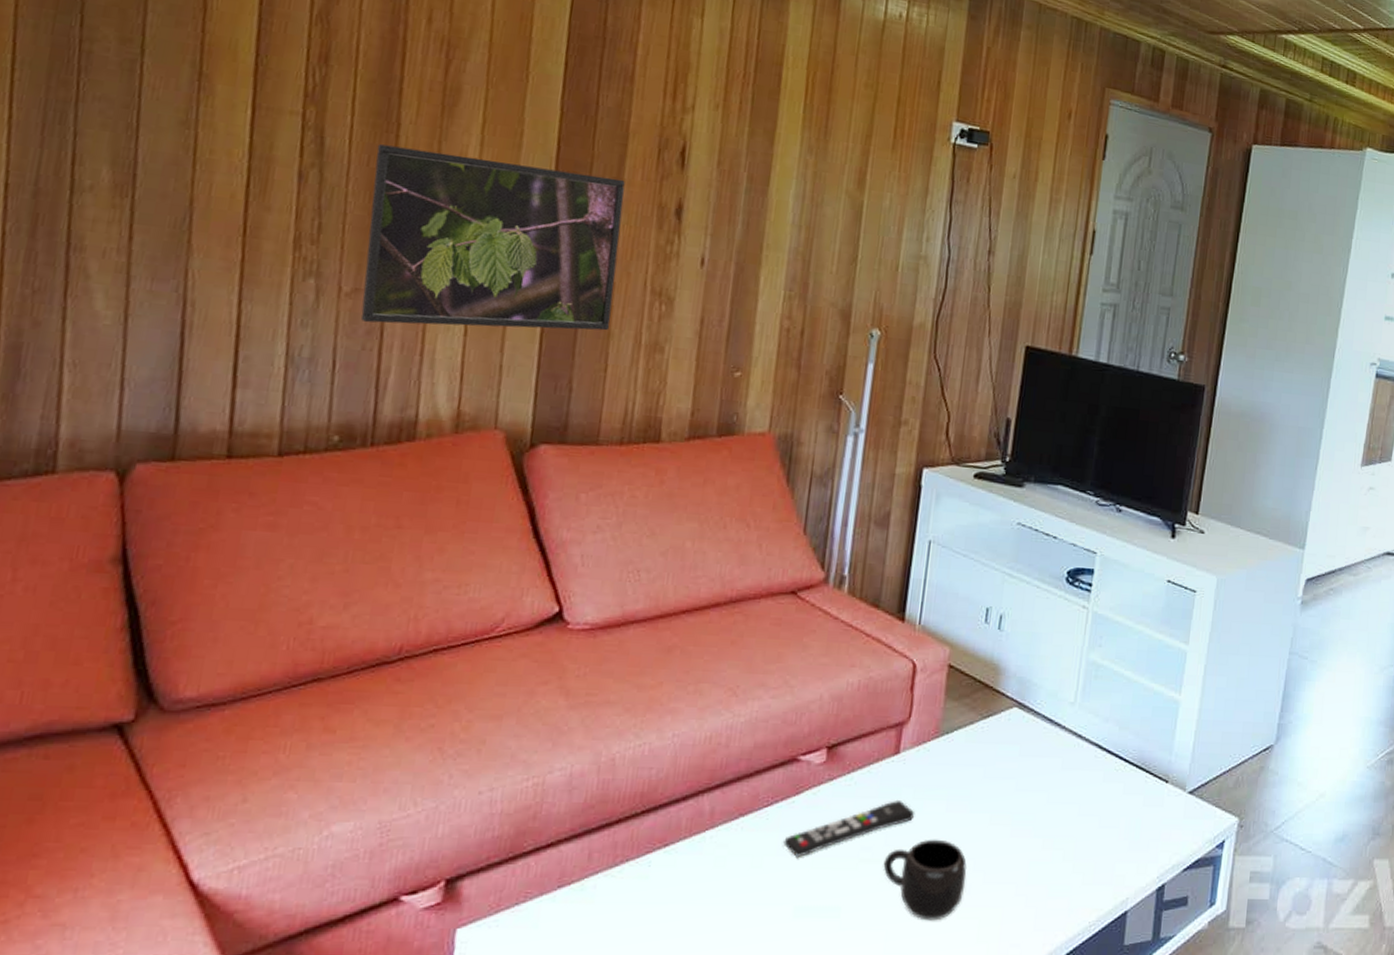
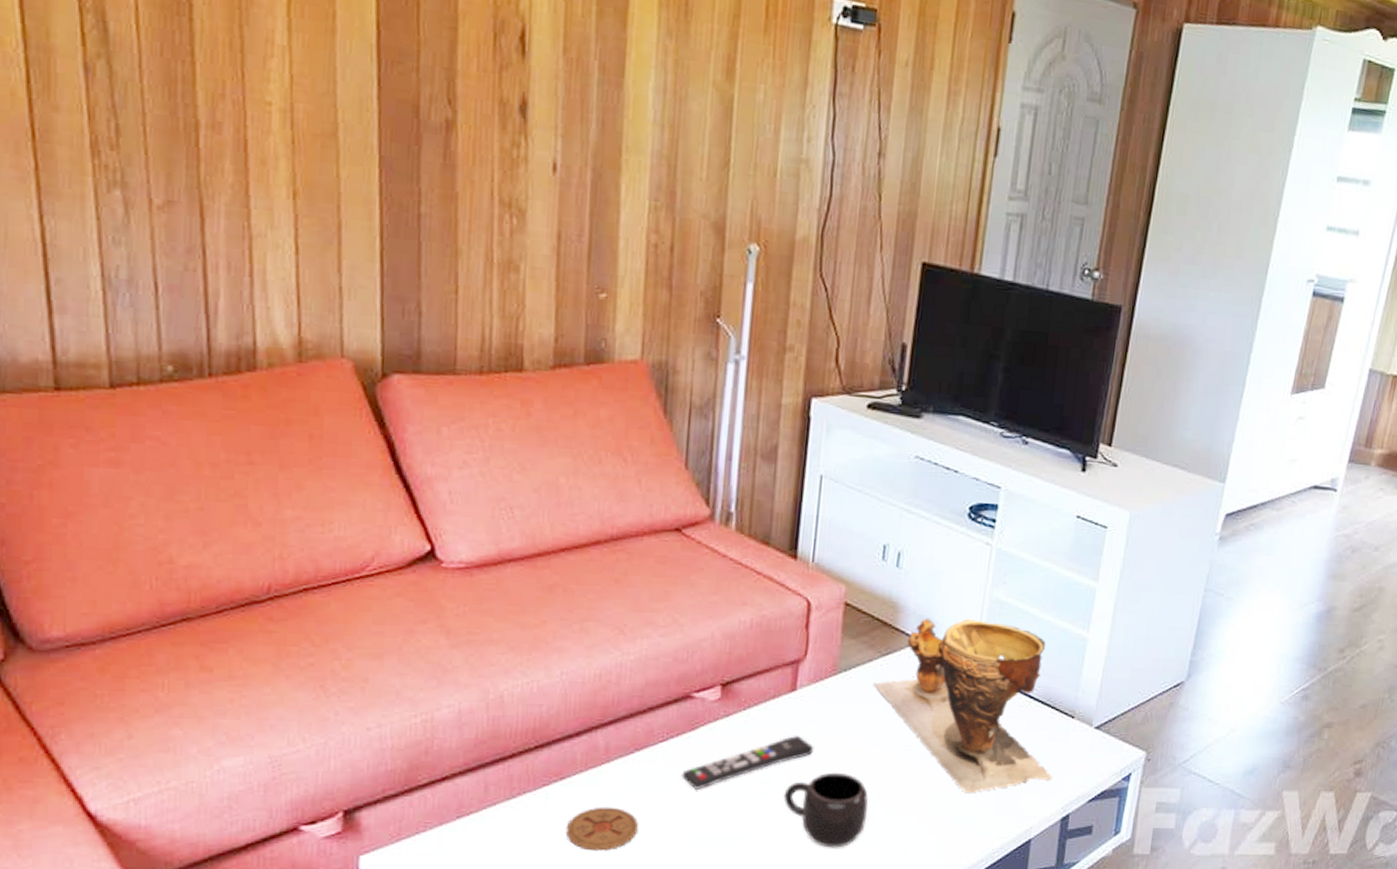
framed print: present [360,144,625,331] -> none [169,30,459,248]
coaster: none [664,875,738,924] -> present [565,807,639,851]
clay pot: none [974,680,1148,862] -> present [873,617,1053,794]

